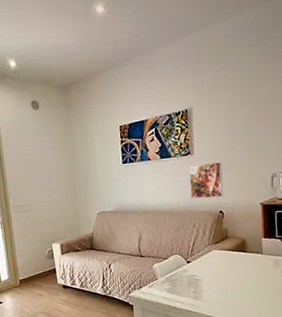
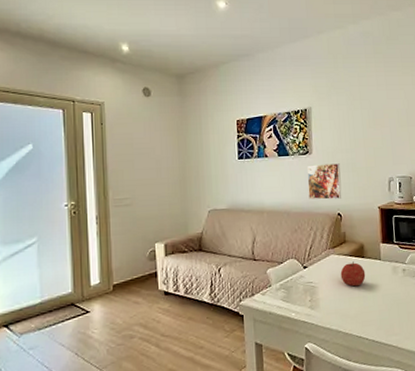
fruit: none [222,256,248,279] -> present [340,261,366,287]

